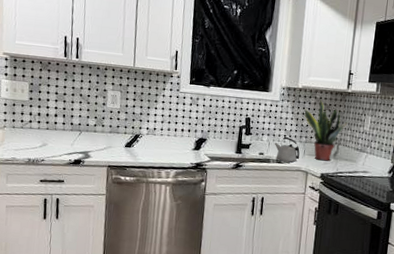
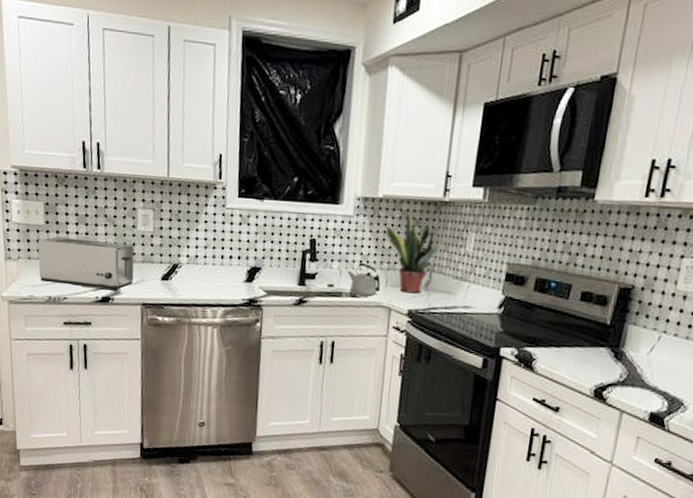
toaster: none [21,110,103,155] -> present [38,236,134,291]

